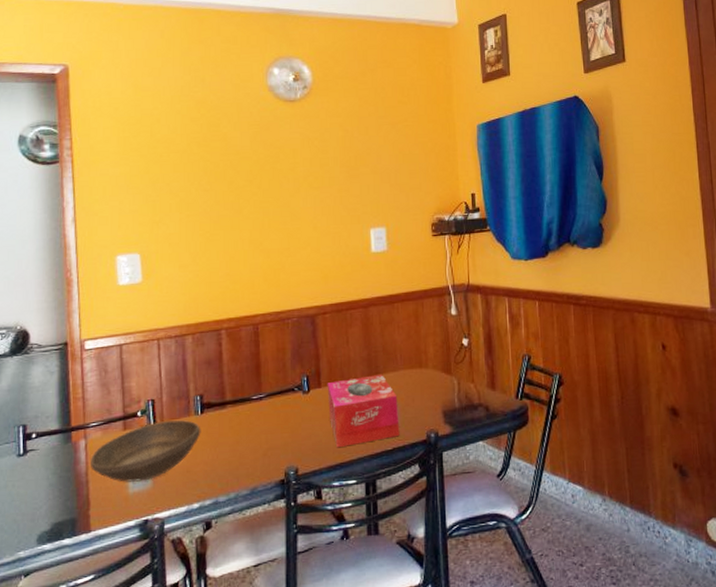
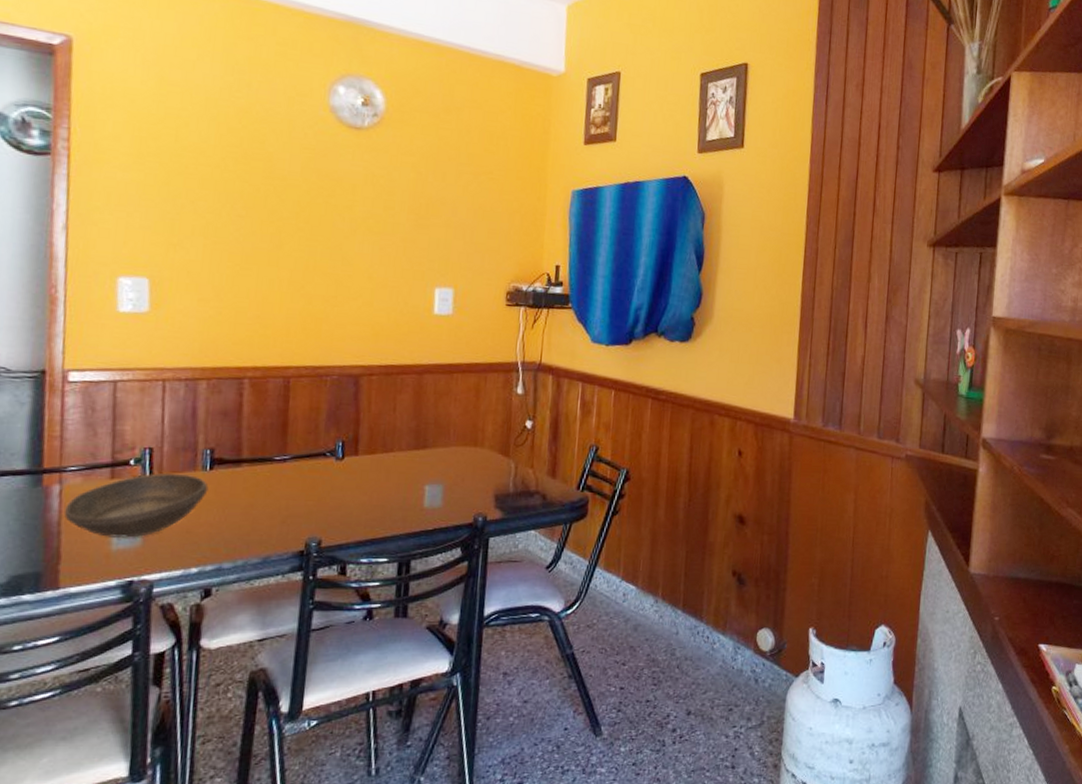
tissue box: present [327,374,400,448] -> none [364,448,446,523]

